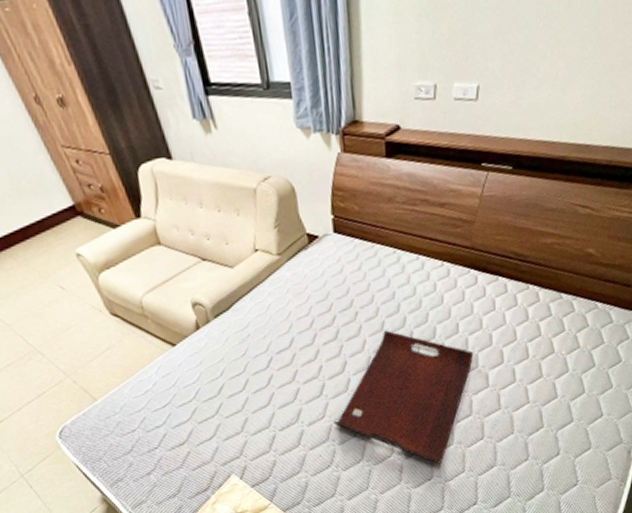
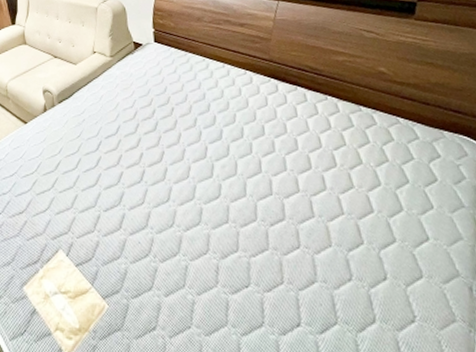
serving tray: present [334,330,474,465] -> none [152,126,282,270]

